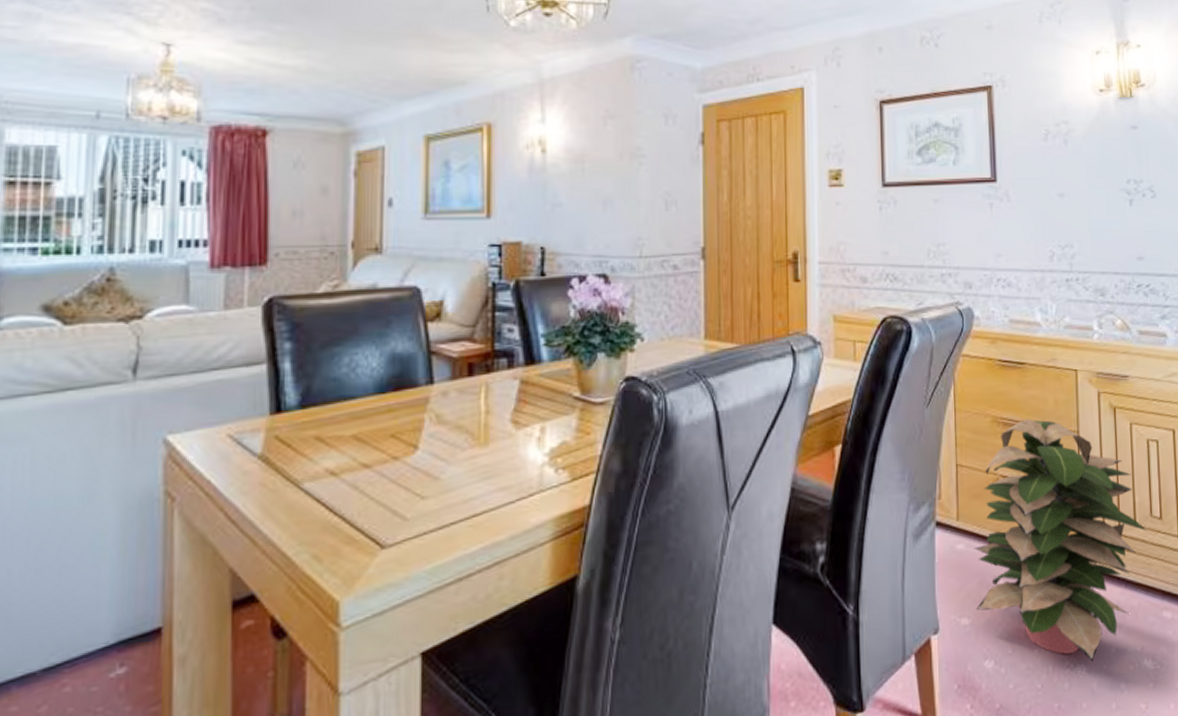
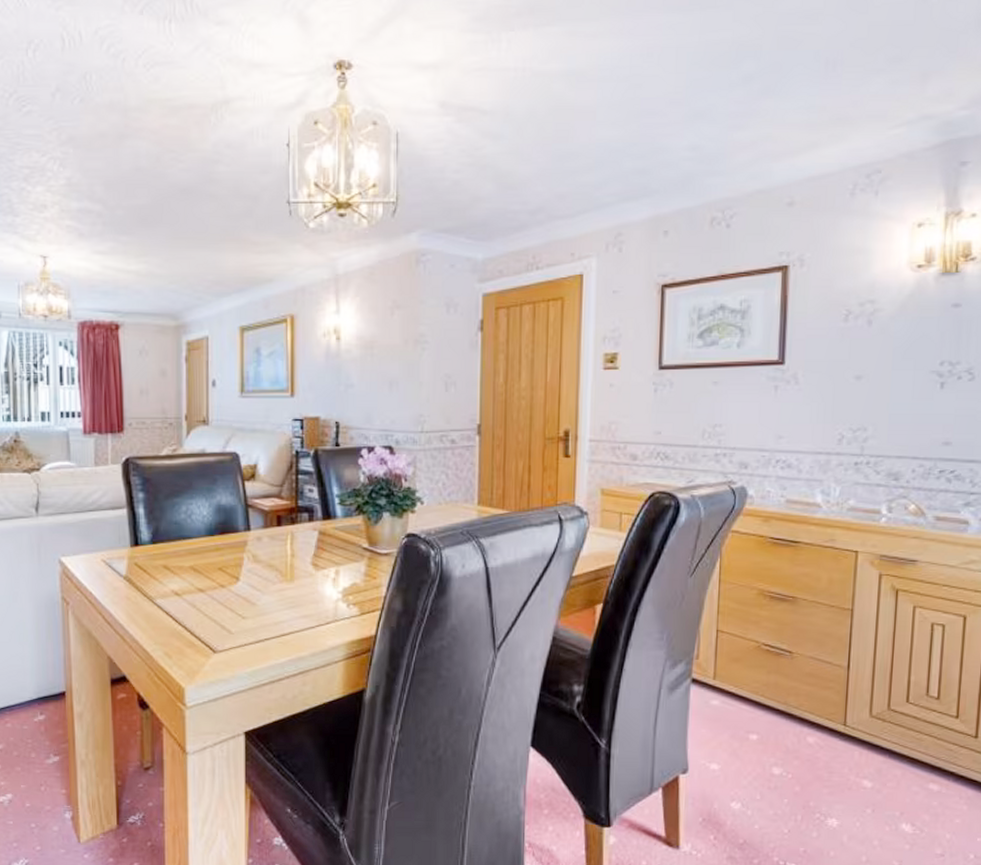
decorative plant: present [974,418,1147,662] -> none [726,594,921,818]

